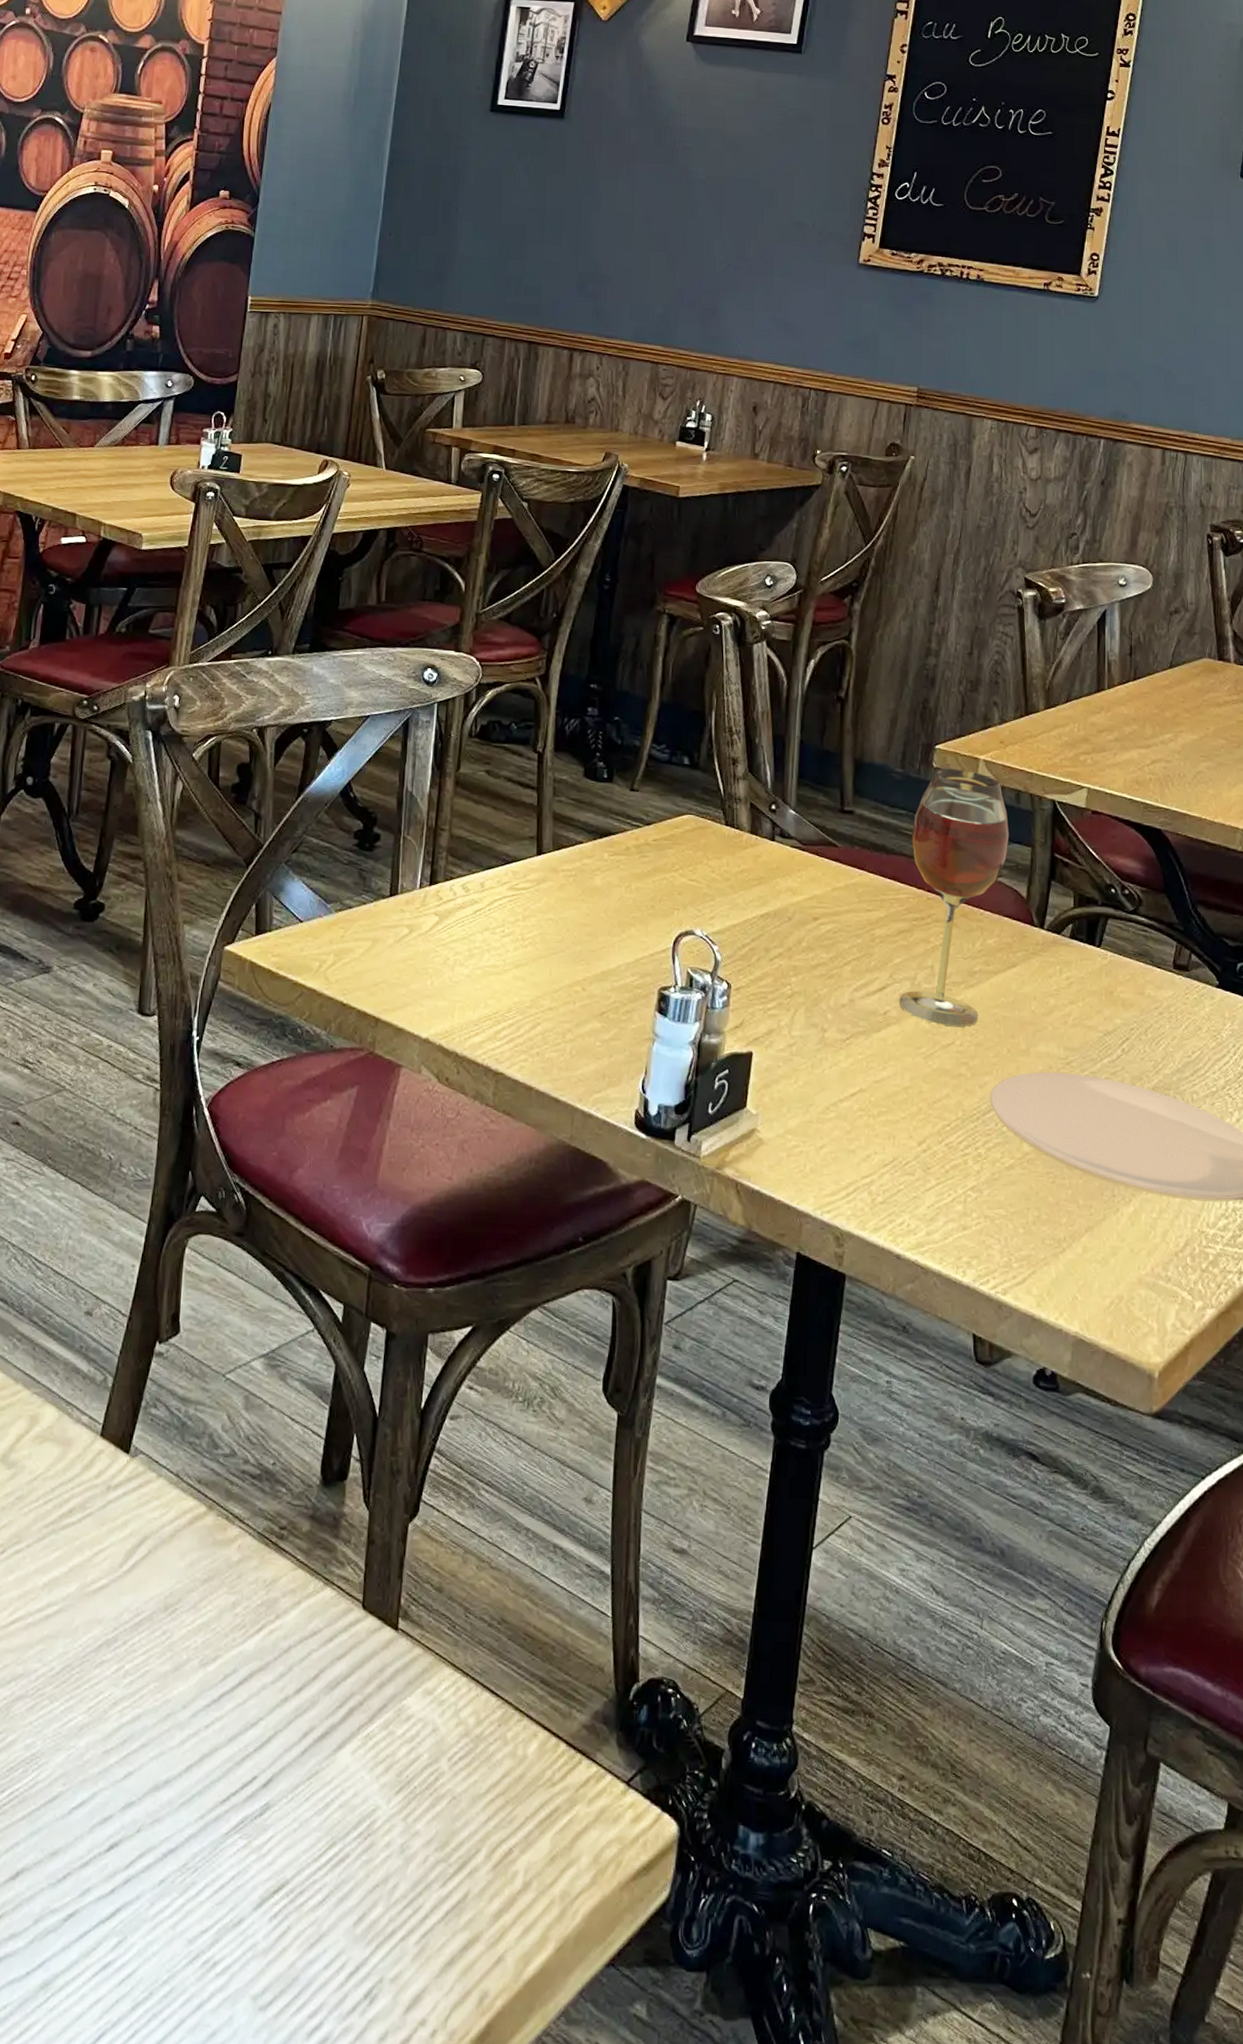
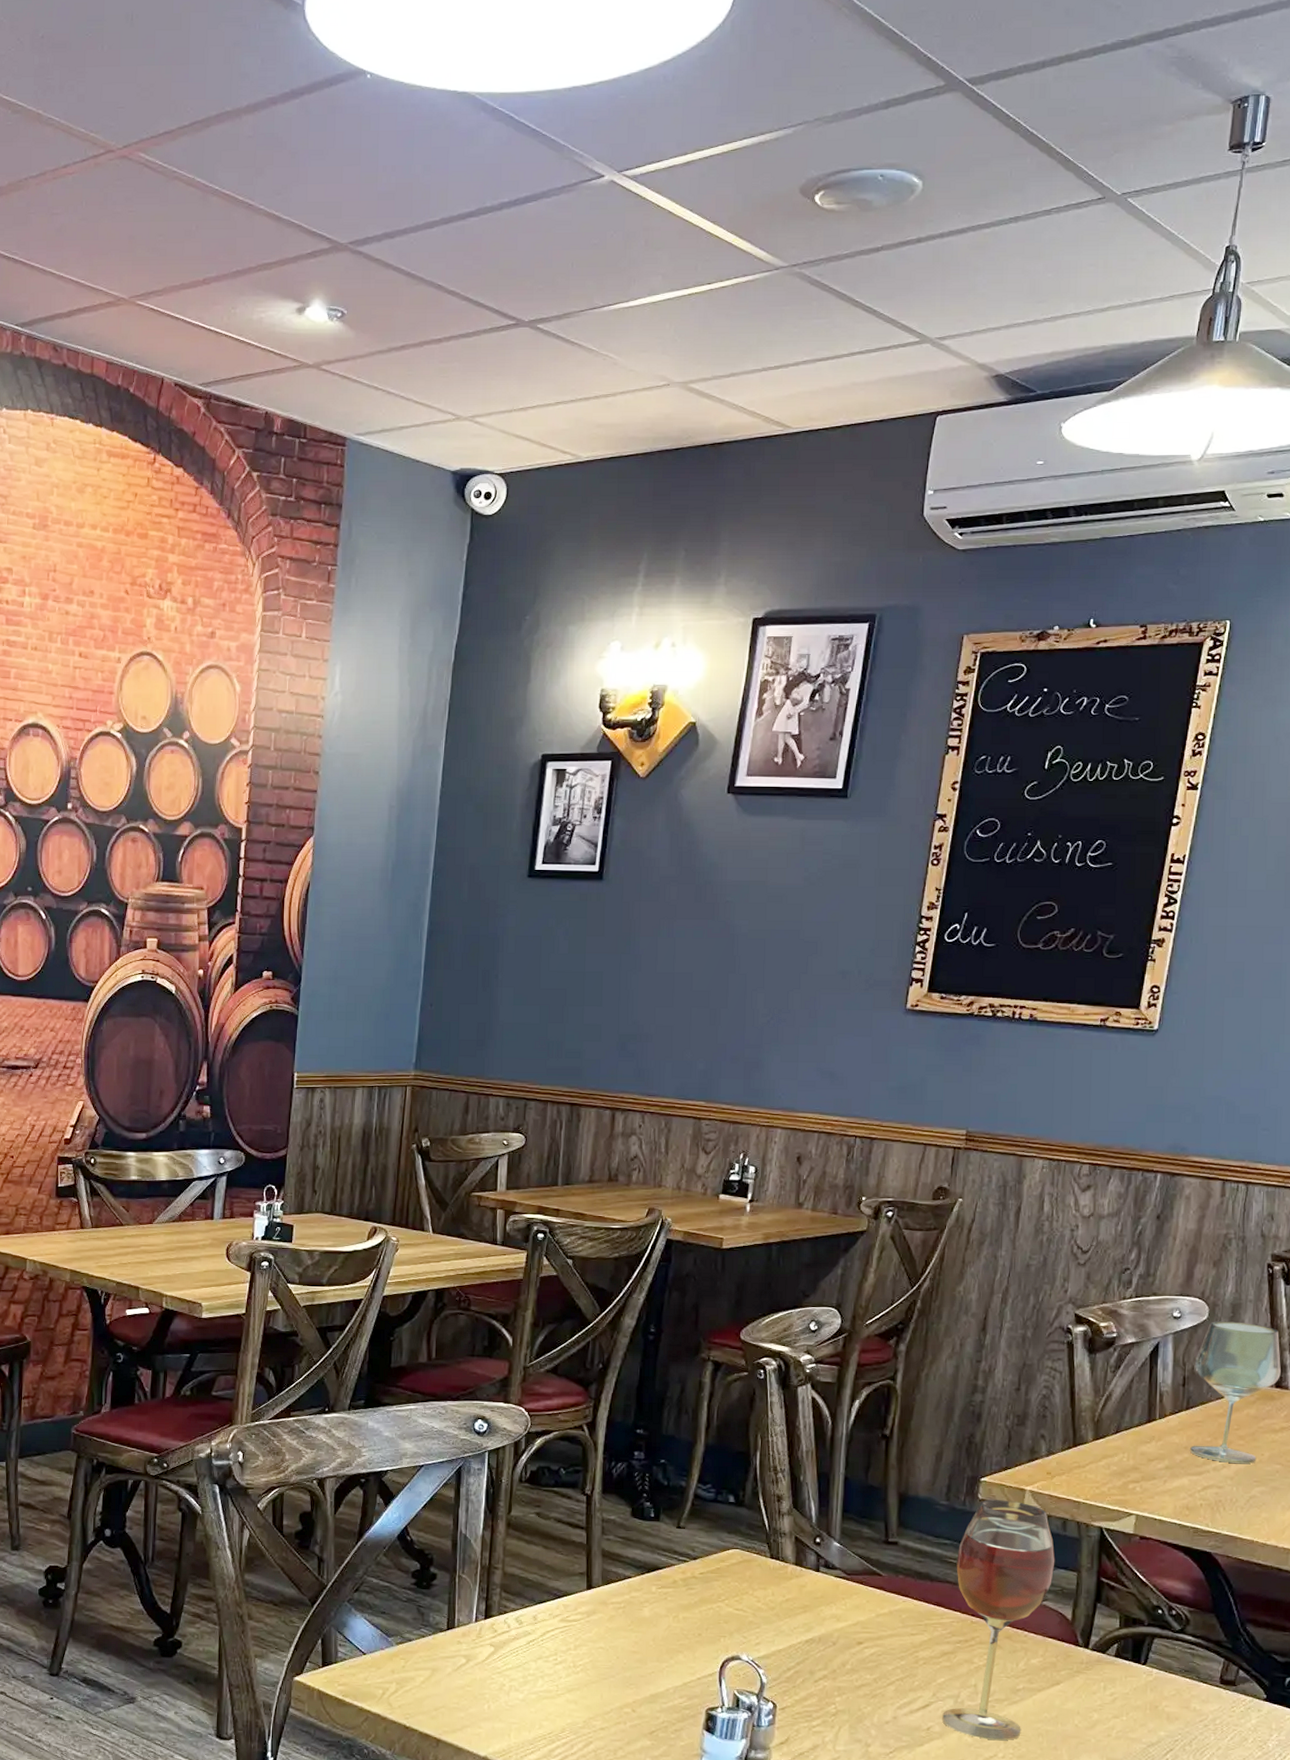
wine glass: none [1138,590,1223,738] -> present [1190,1321,1281,1464]

